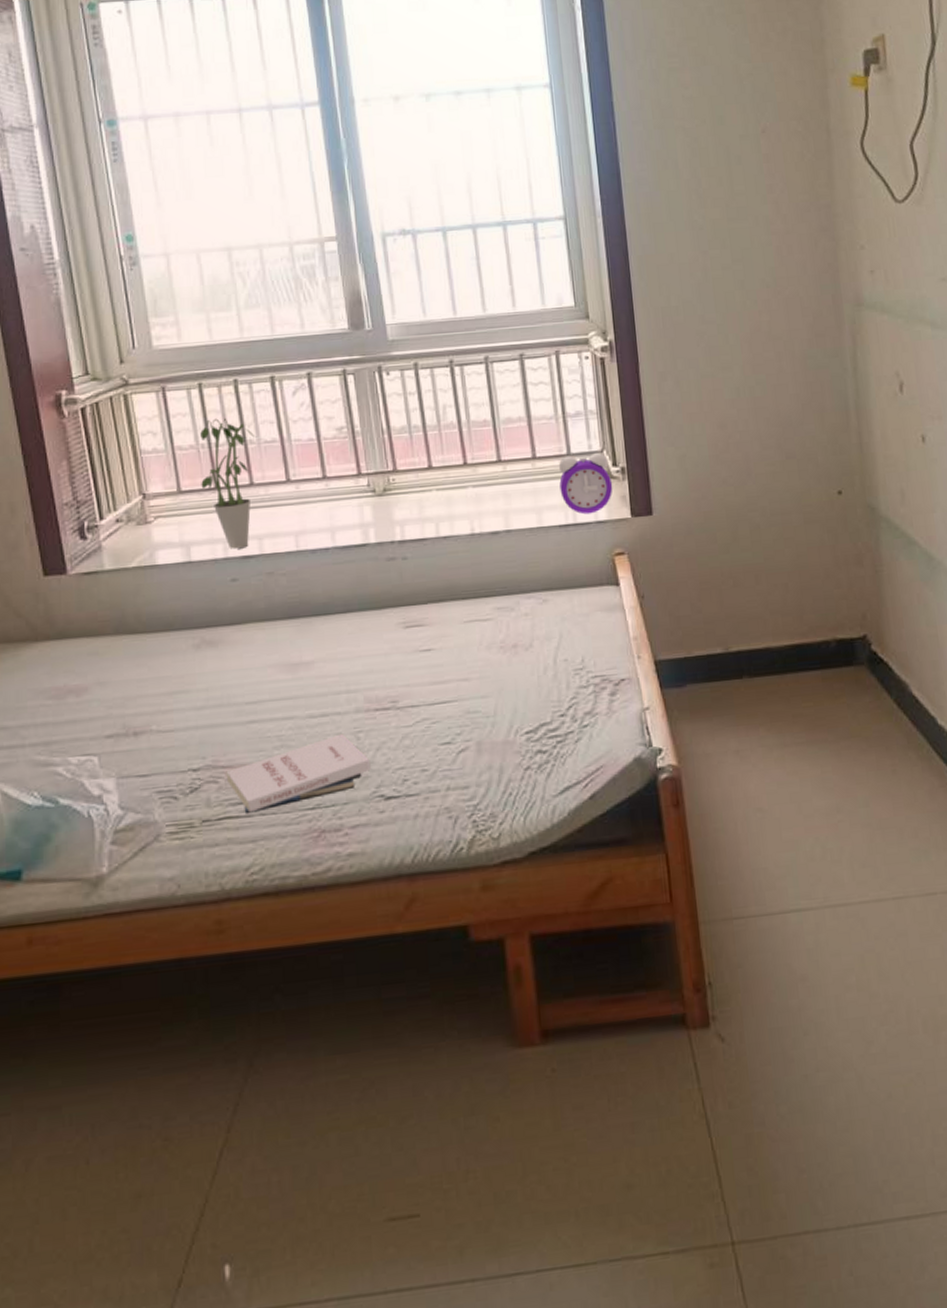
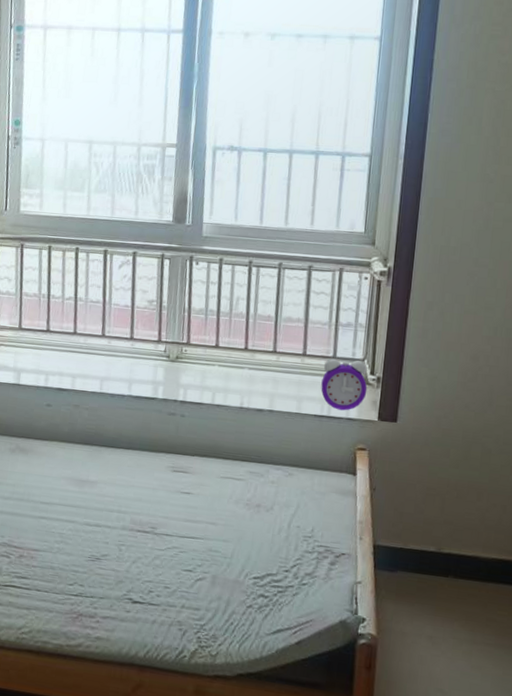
potted plant: present [200,418,256,549] -> none [37,276,85,382]
books: present [226,733,371,815] -> none [16,542,127,589]

